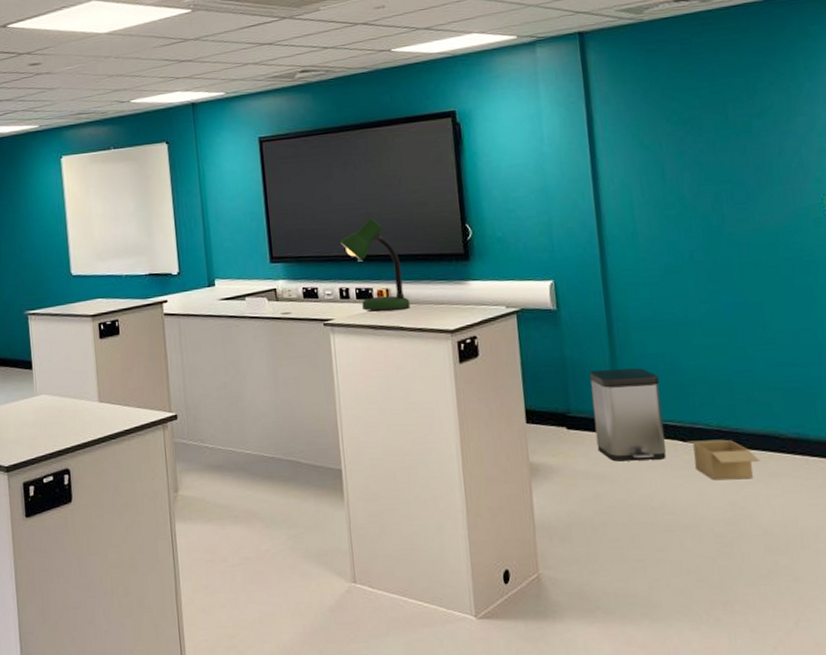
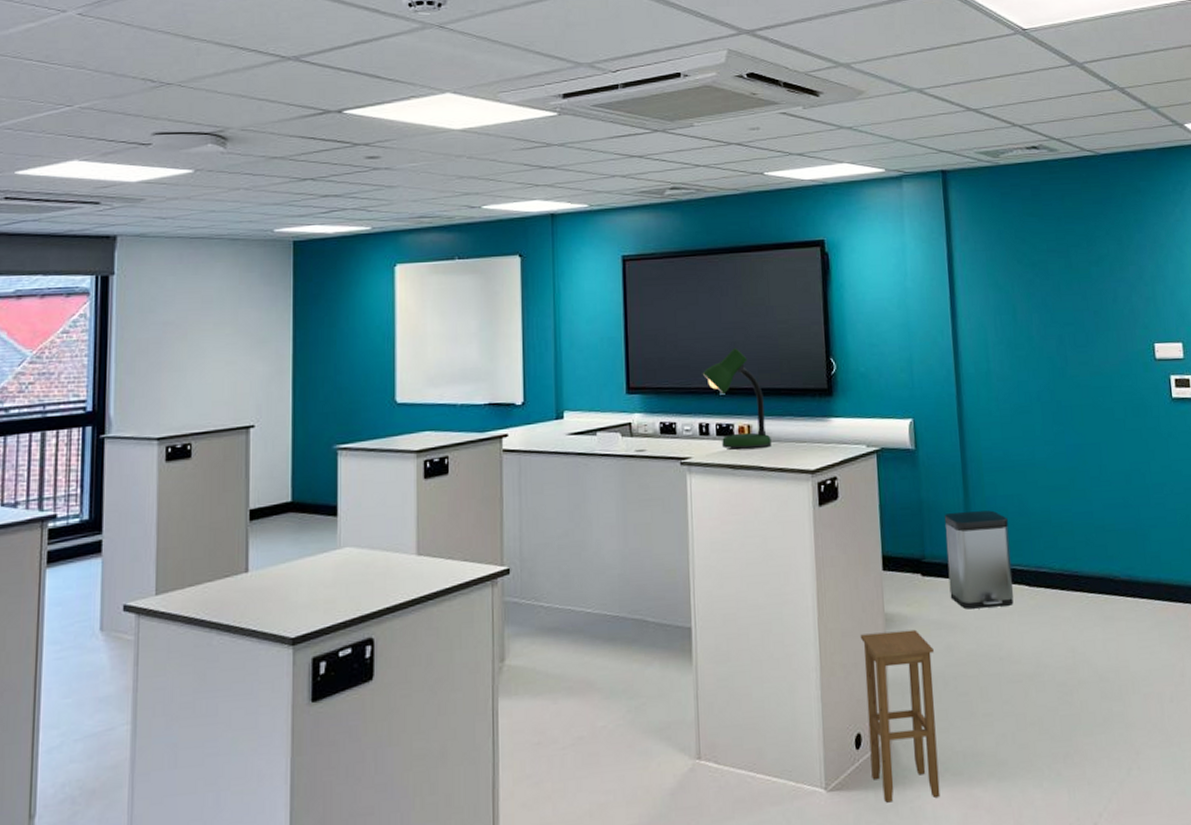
stool: none [505,478,592,633] -> present [860,629,941,803]
cardboard box: present [687,439,760,481] -> none [1032,583,1097,626]

